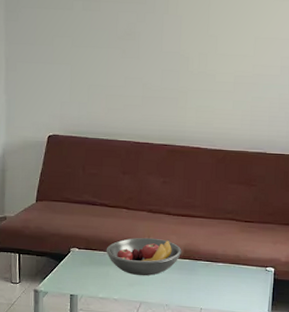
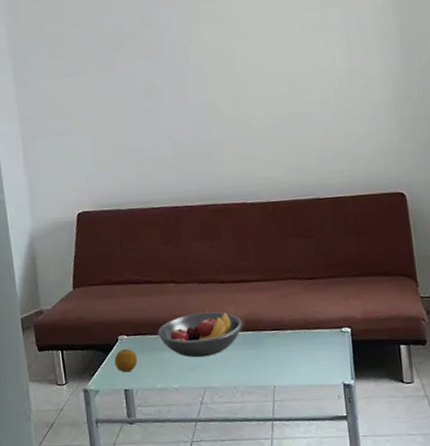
fruit: none [64,260,85,280] -> present [114,349,137,373]

